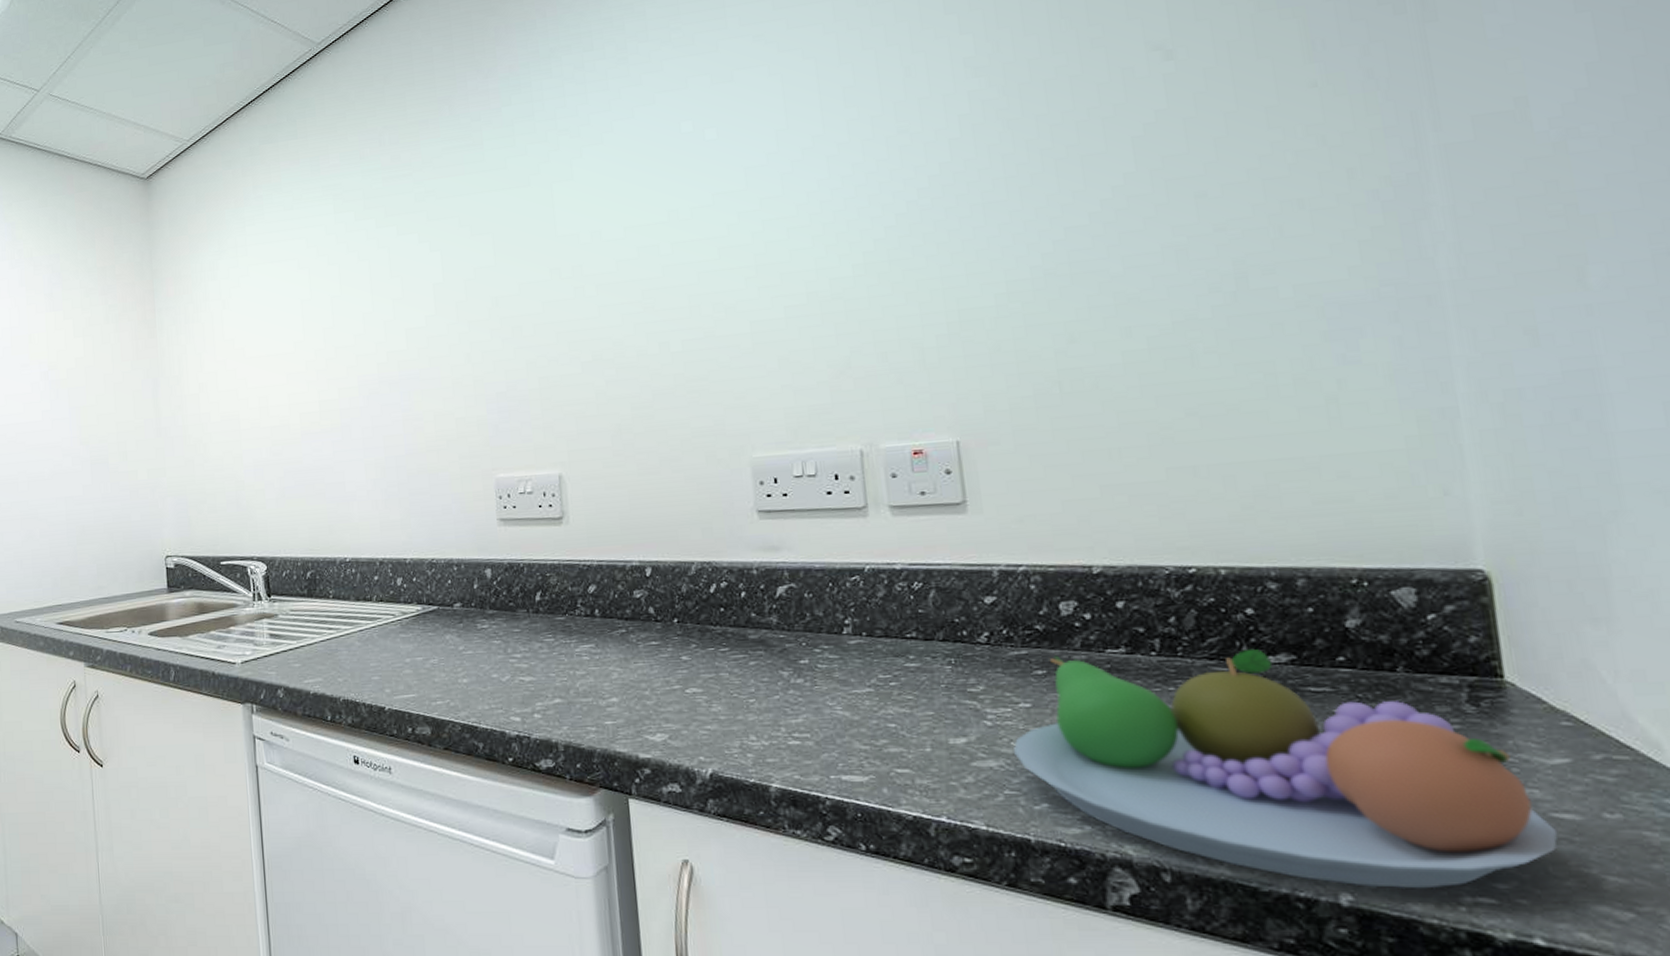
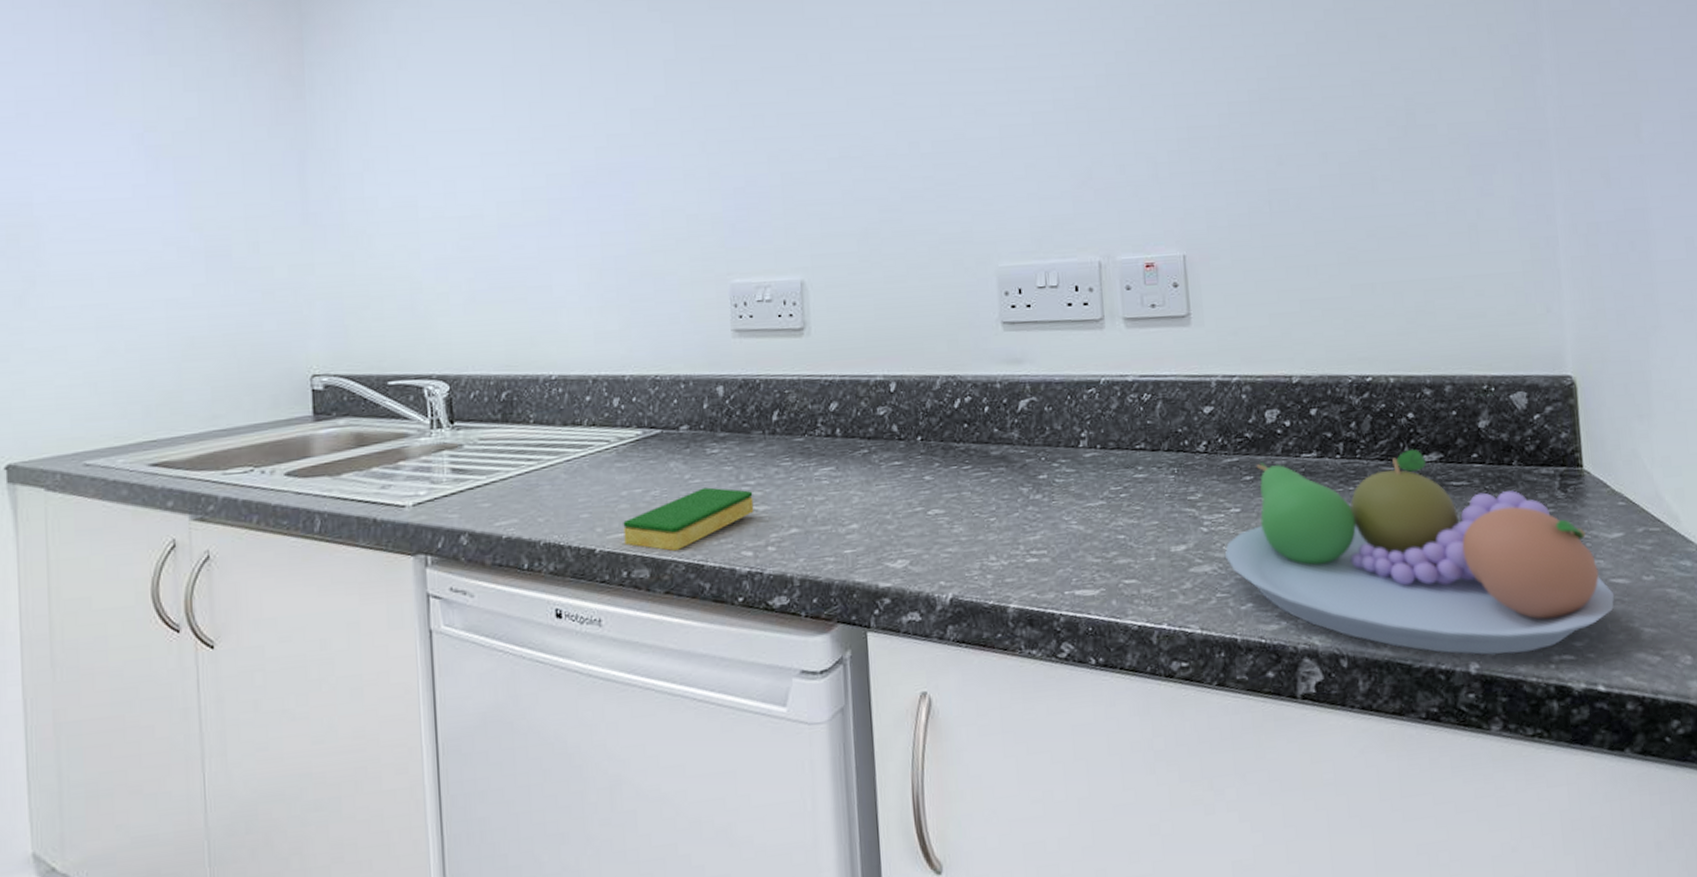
dish sponge: none [407,658,521,713] -> present [623,487,754,552]

